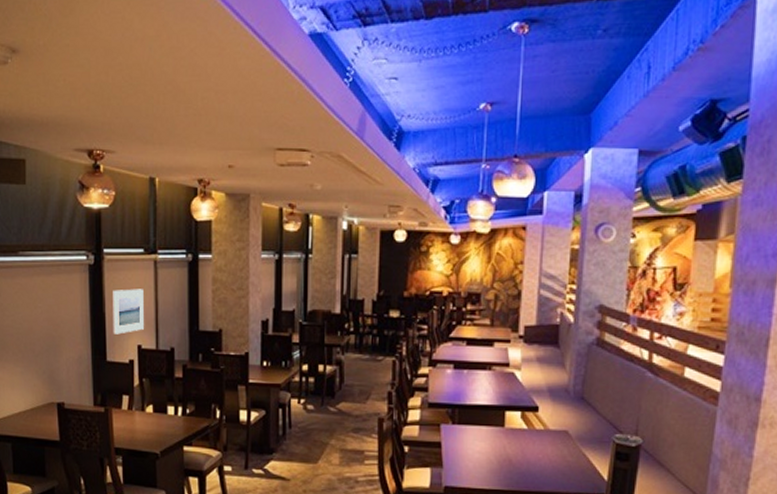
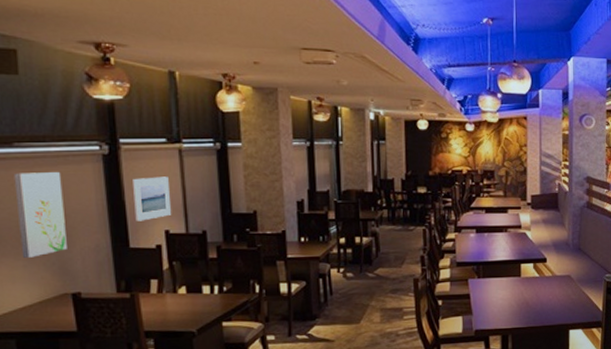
wall art: none [17,281,56,365] -> present [13,172,67,258]

